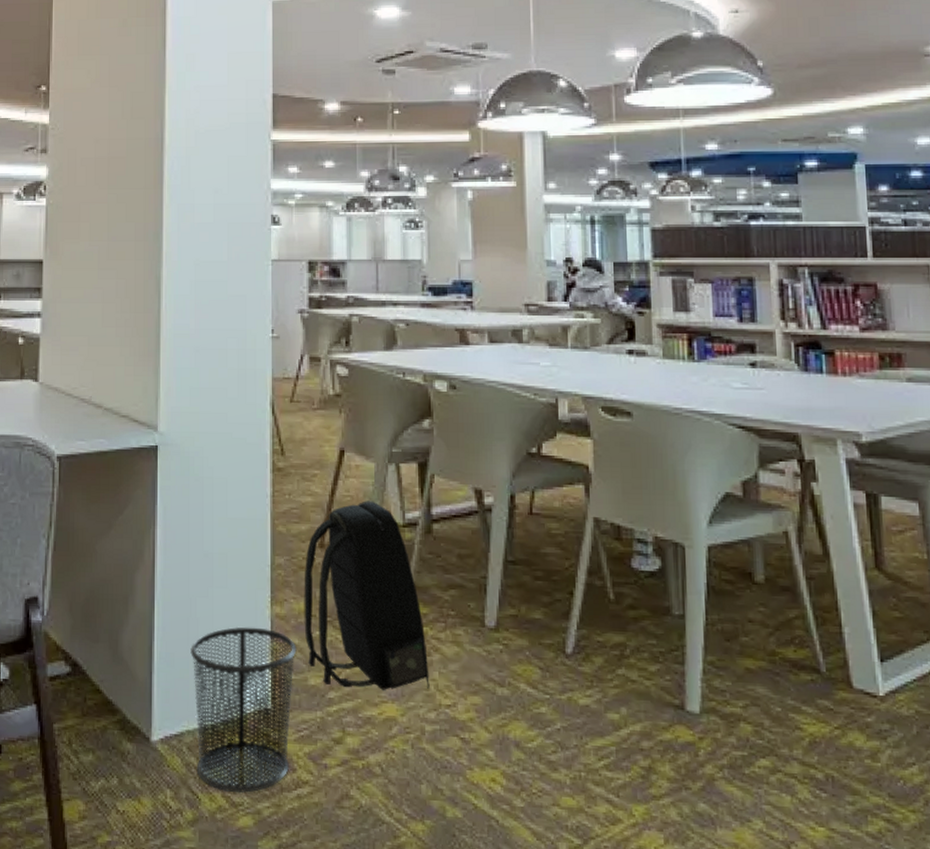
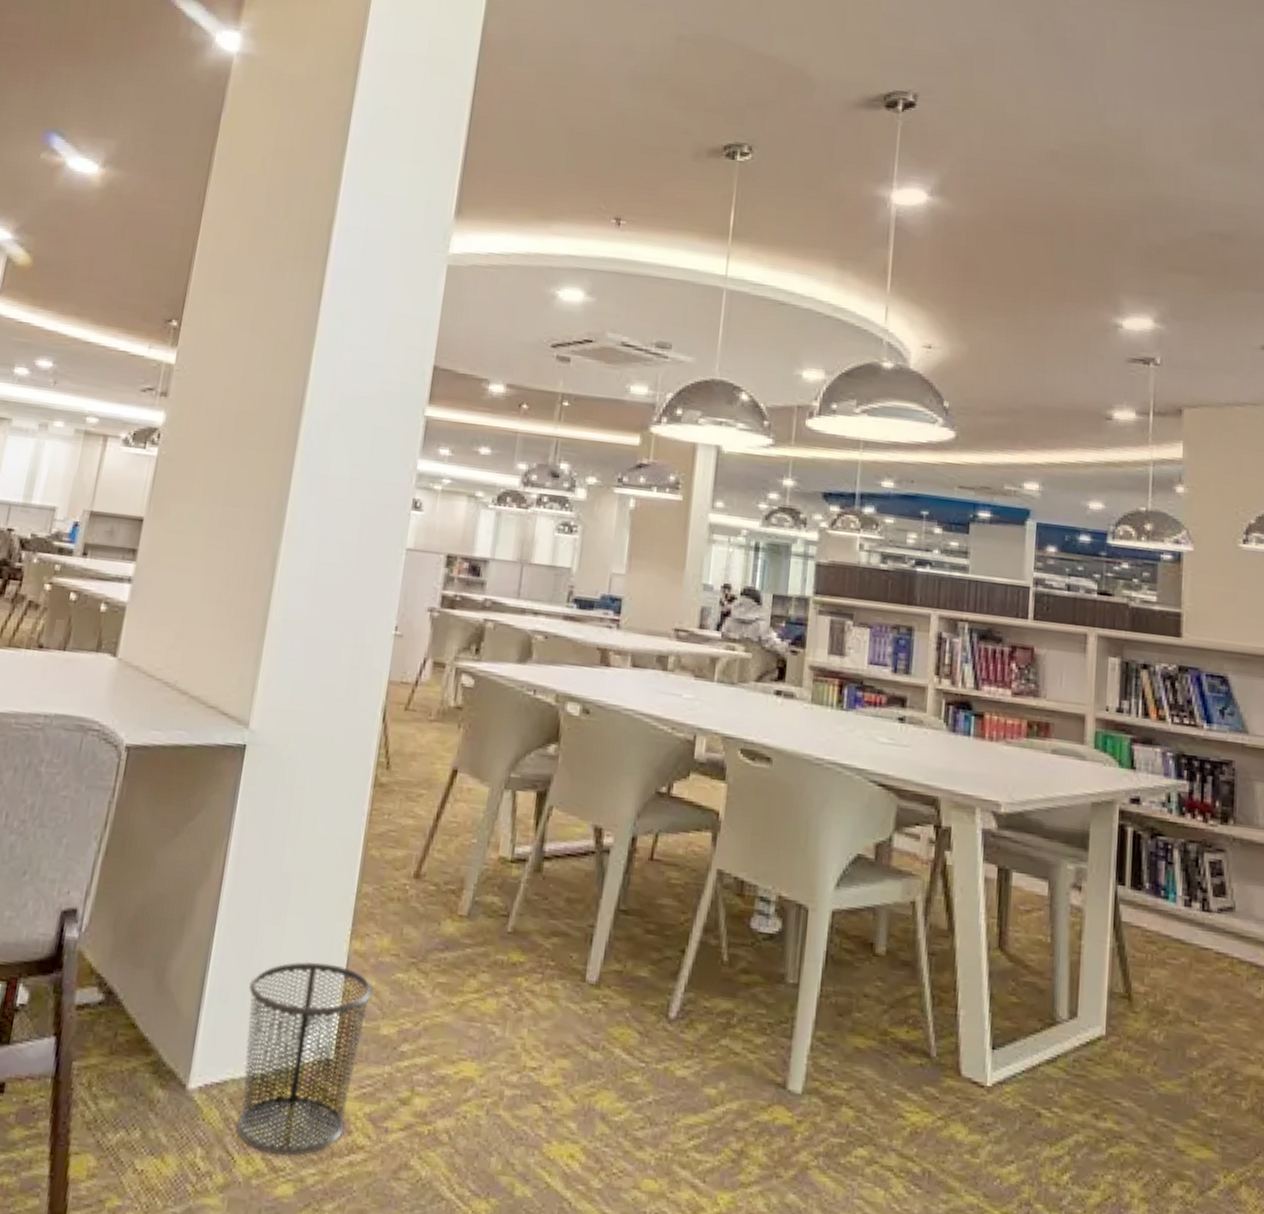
backpack: present [304,501,430,690] -> none [383,829,519,1048]

